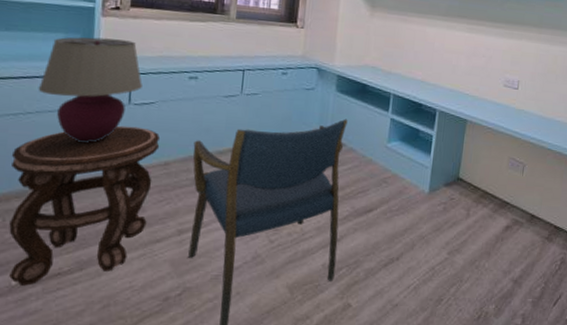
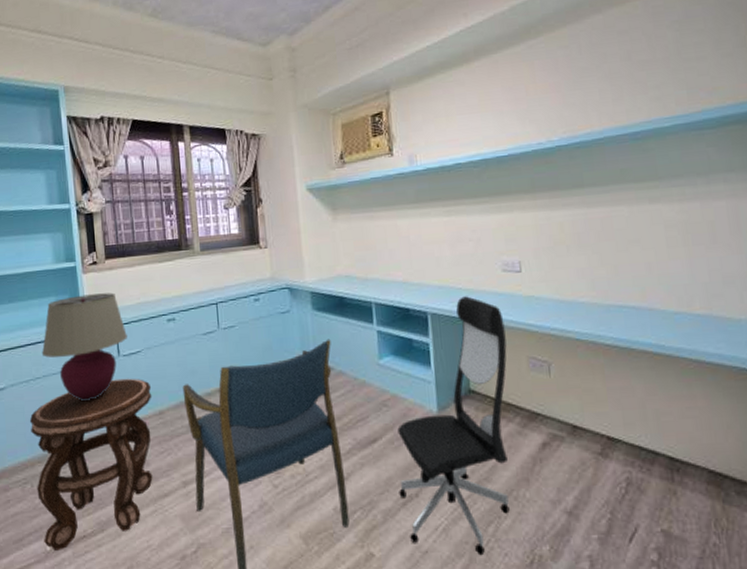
office chair: none [383,101,497,310] -> present [397,296,510,556]

